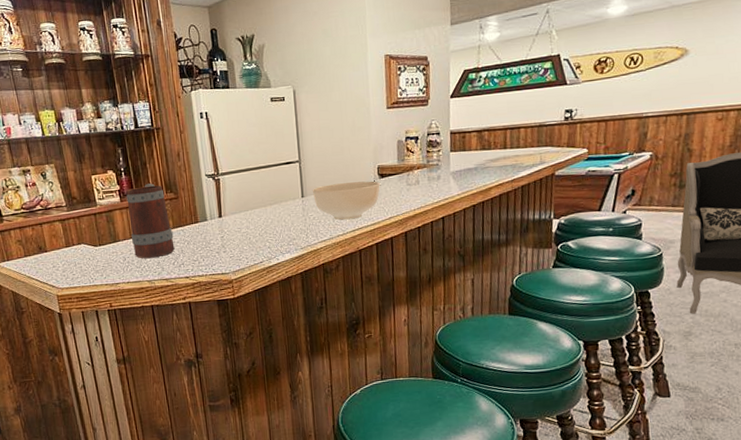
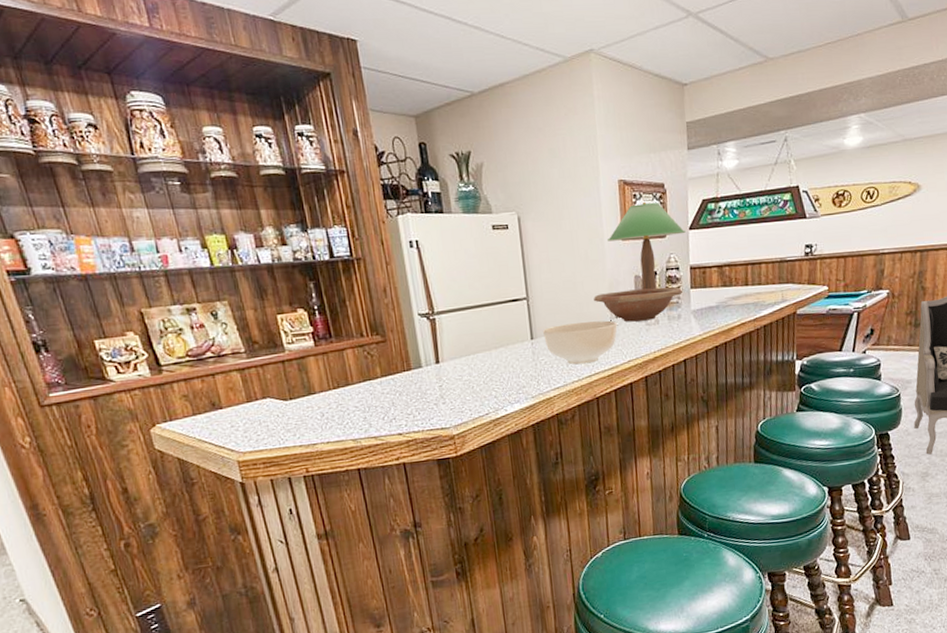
beer mug: present [126,183,175,259] -> none [321,324,384,414]
wooden bowl: none [359,150,442,183] -> present [594,287,682,322]
table lamp: none [373,73,447,154] -> present [608,201,686,290]

